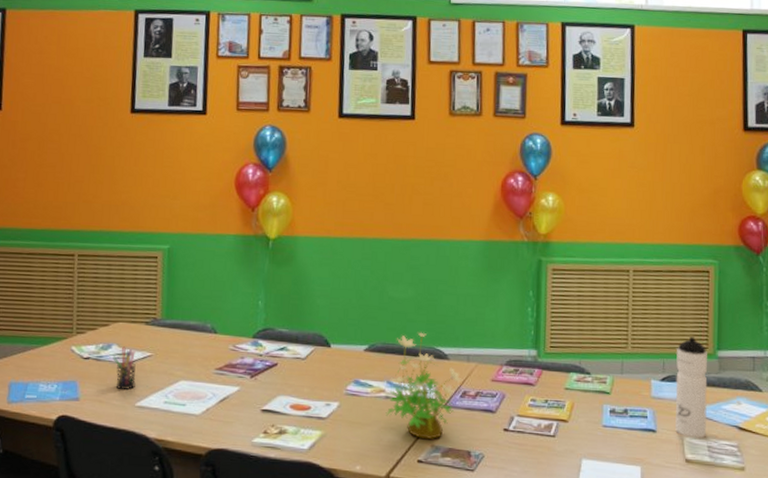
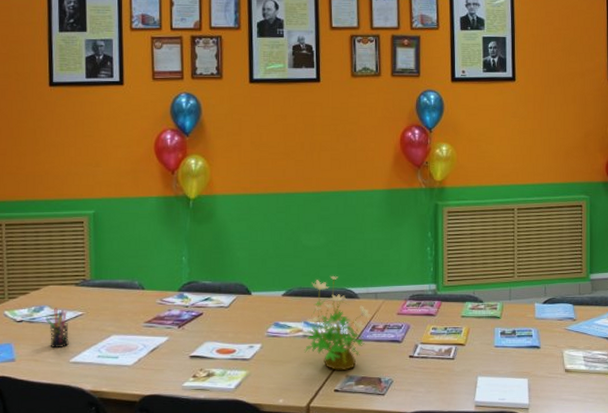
water bottle: present [675,337,708,438] -> none [555,263,583,351]

